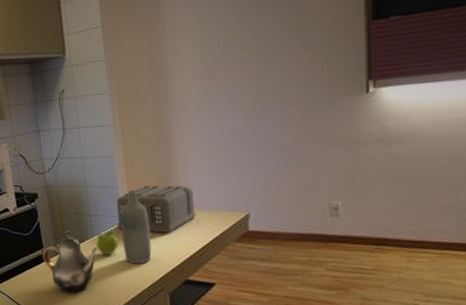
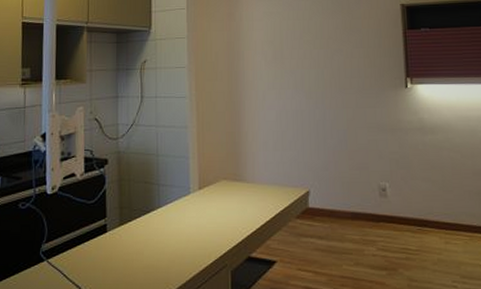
teapot: present [42,229,97,293] -> none [104,199,162,269]
fruit: present [96,231,119,255] -> none [162,202,184,228]
toaster: present [116,185,196,233] -> none [184,158,261,206]
bottle: present [121,190,152,264] -> none [189,162,217,238]

